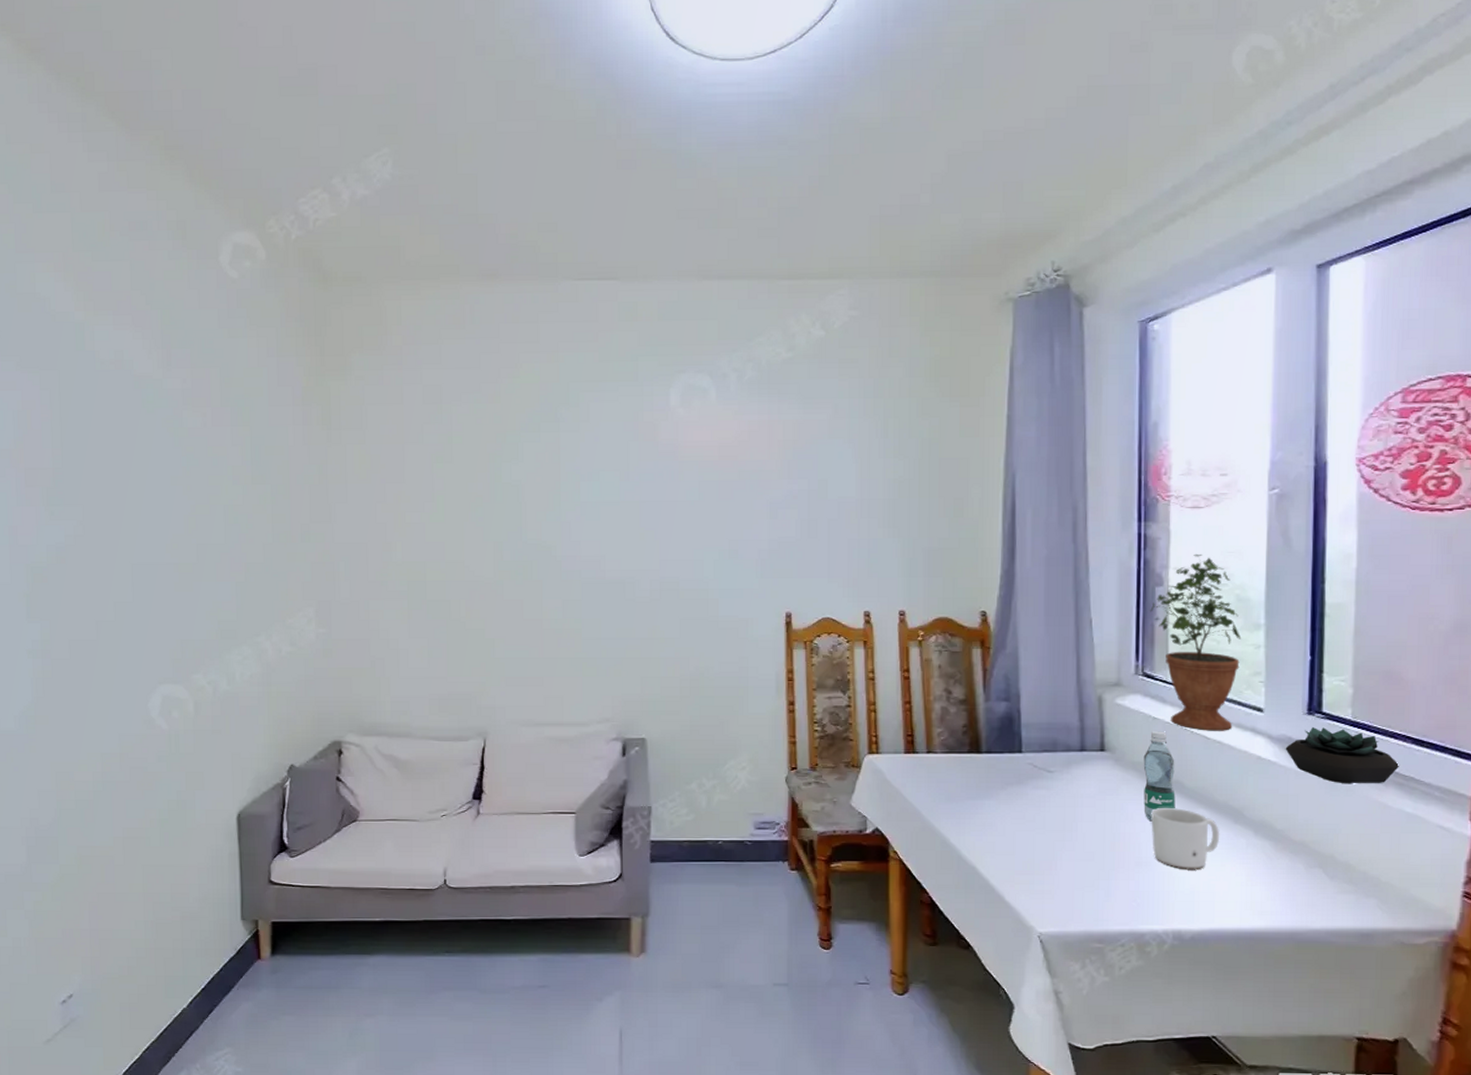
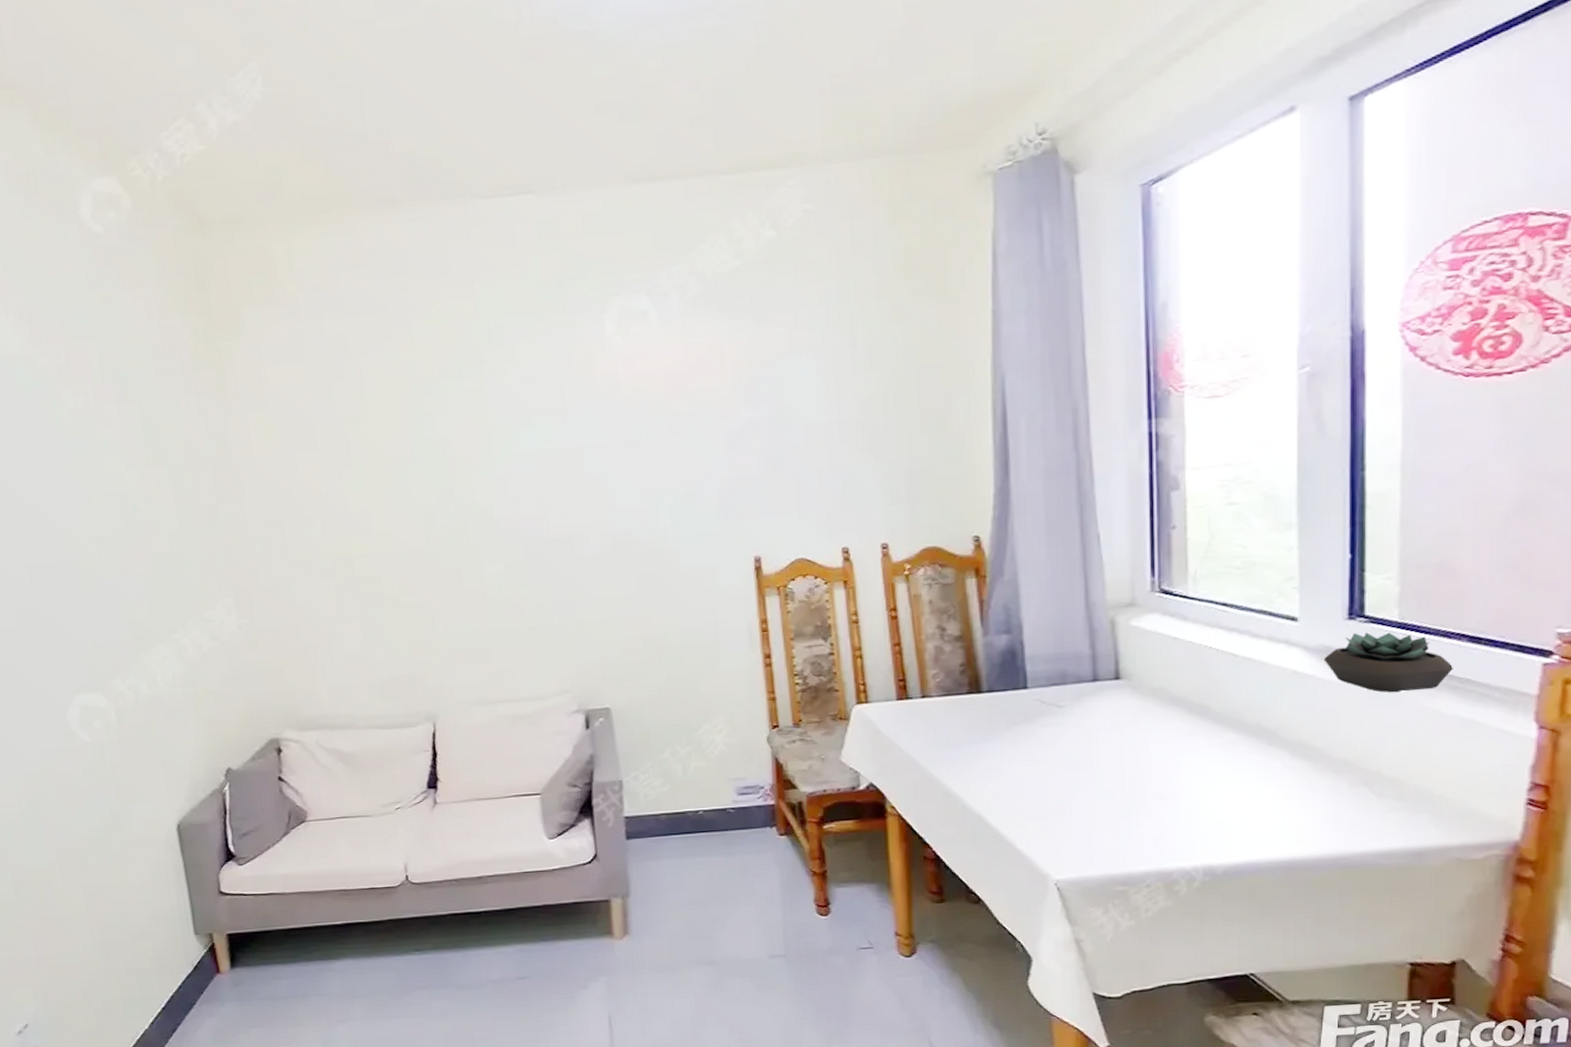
bottle: present [1143,731,1175,821] -> none [1164,652,1201,752]
potted plant: present [1150,553,1242,731] -> none [1165,449,1271,647]
mug: present [1151,808,1219,869] -> none [1175,734,1251,800]

